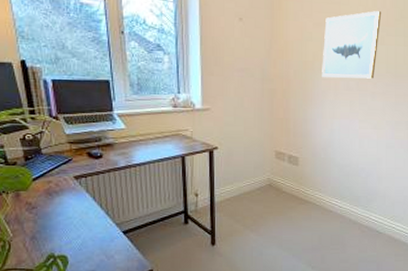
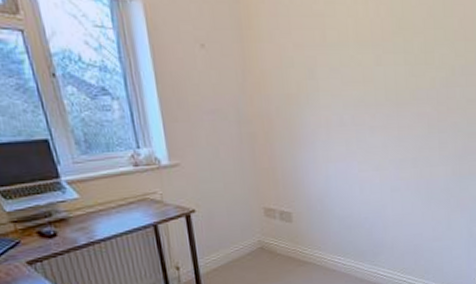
wall art: present [322,11,382,79] -> none [308,22,376,114]

